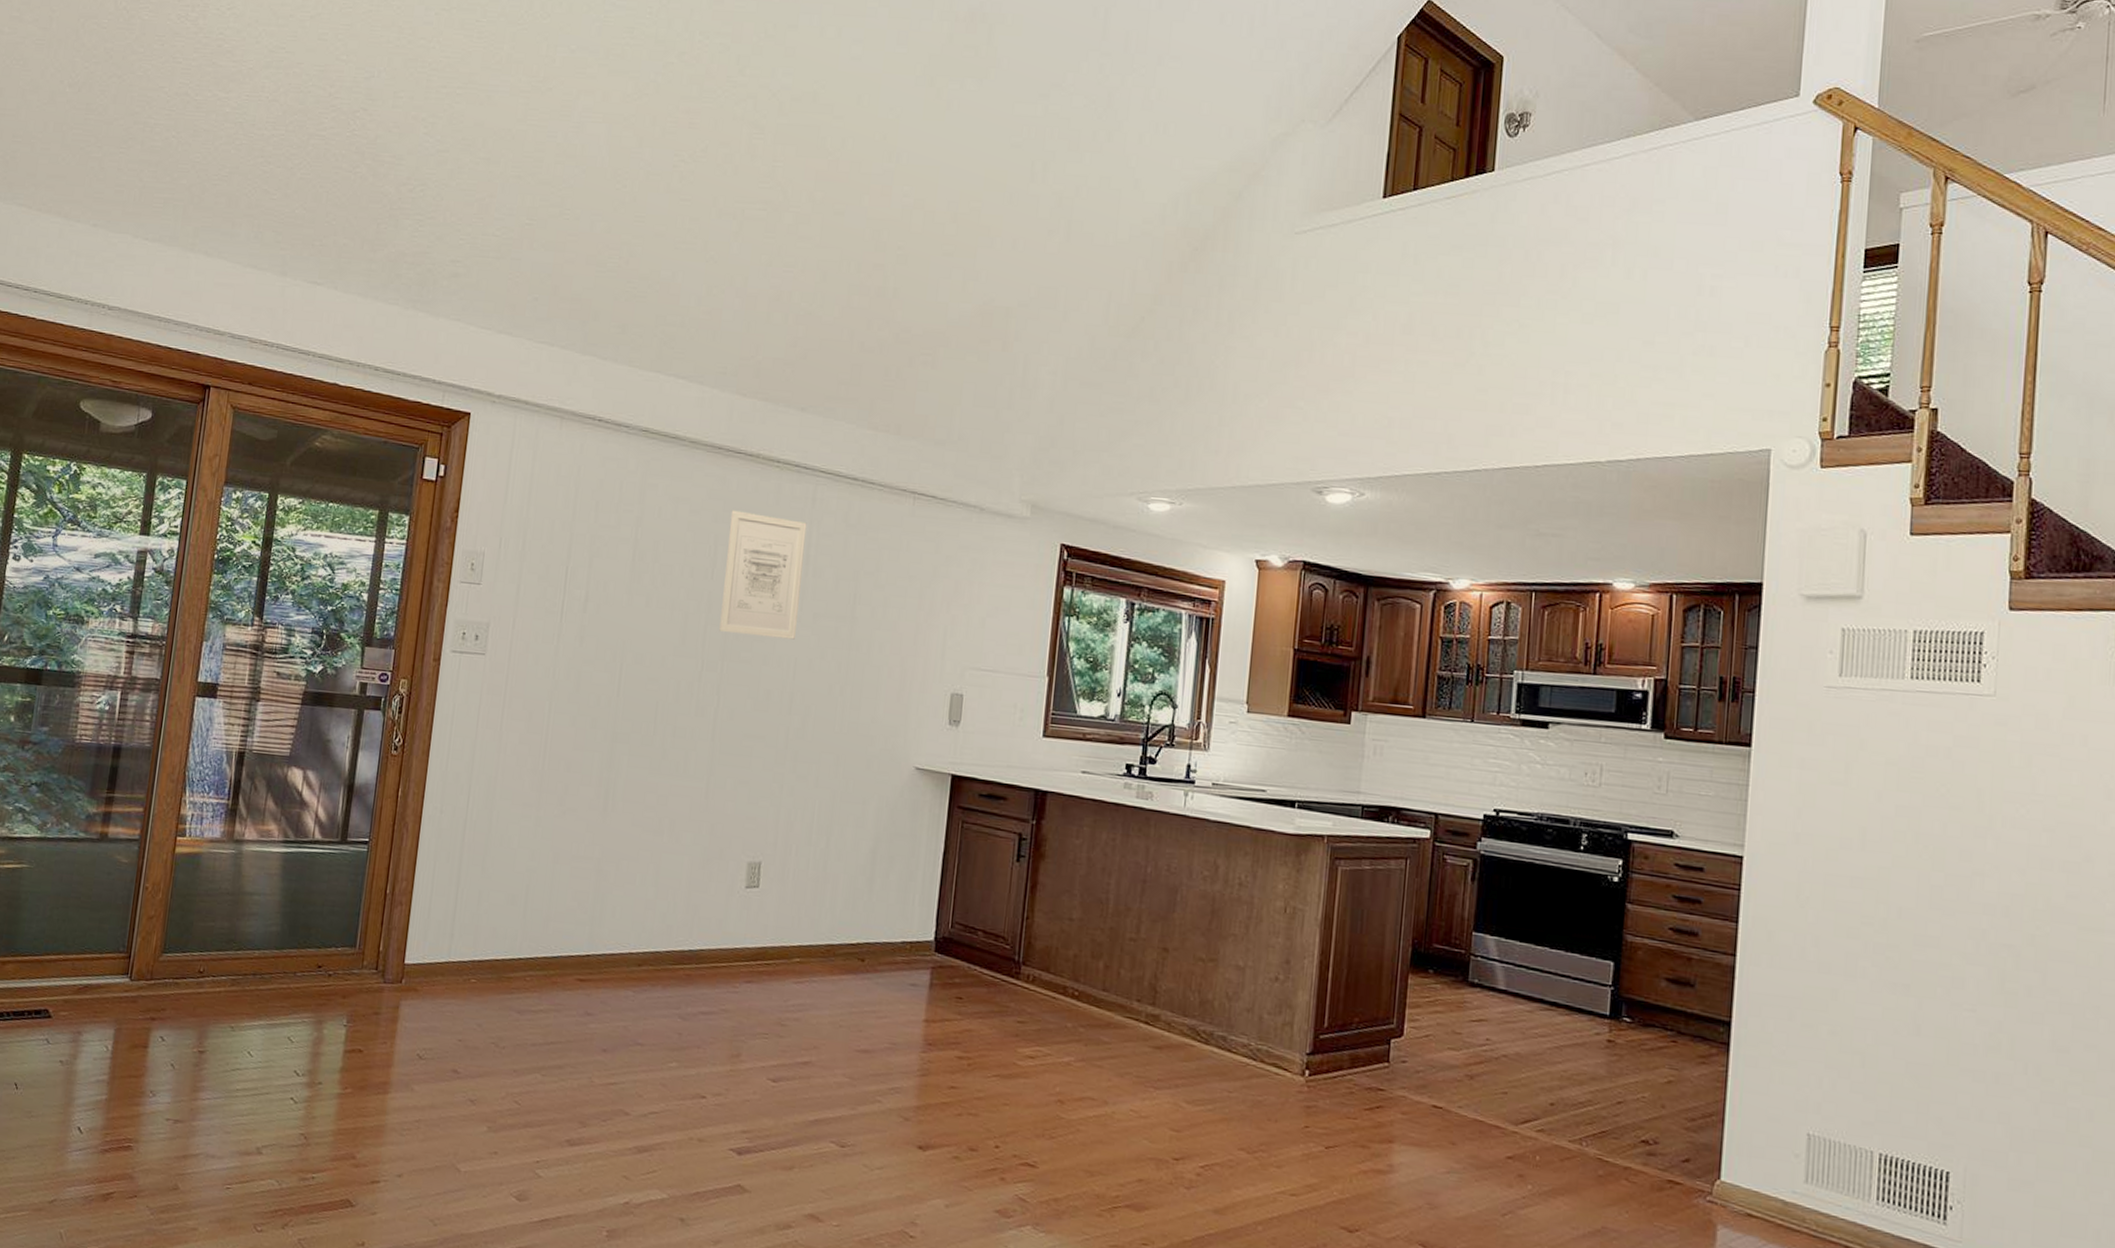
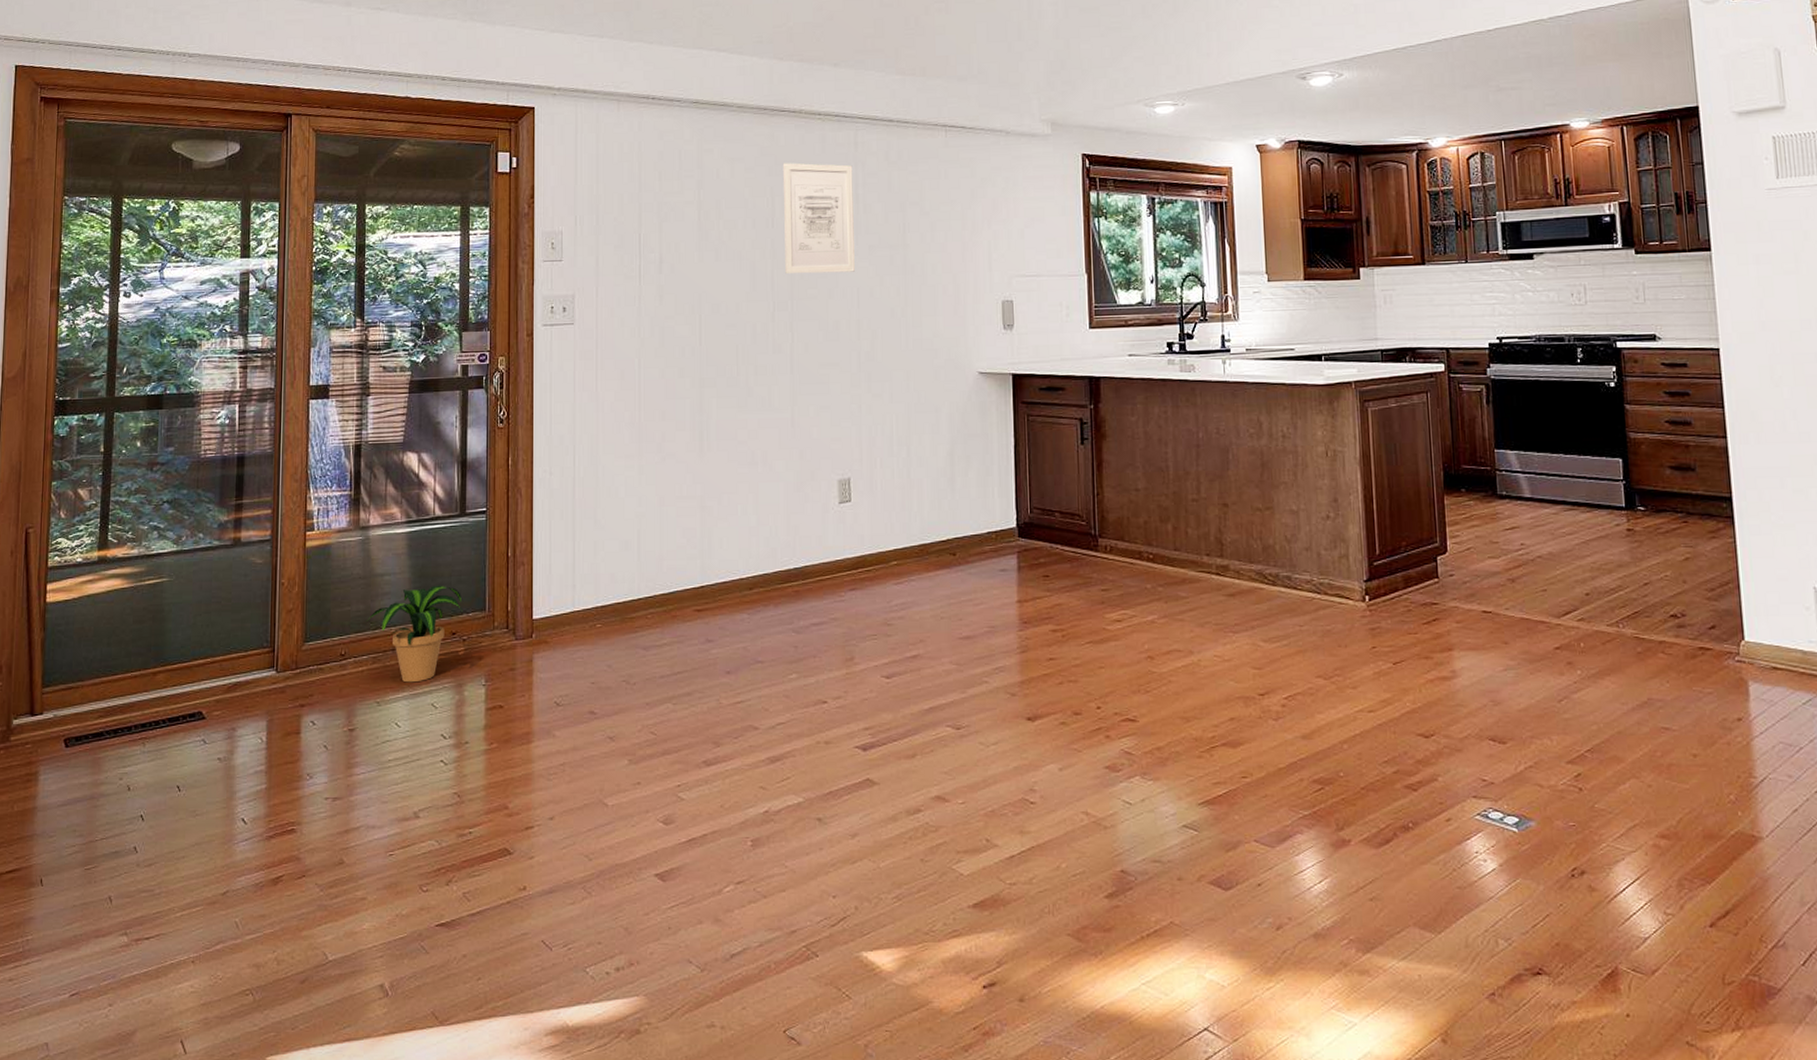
potted plant: none [231,912,332,1012] -> present [368,585,463,683]

